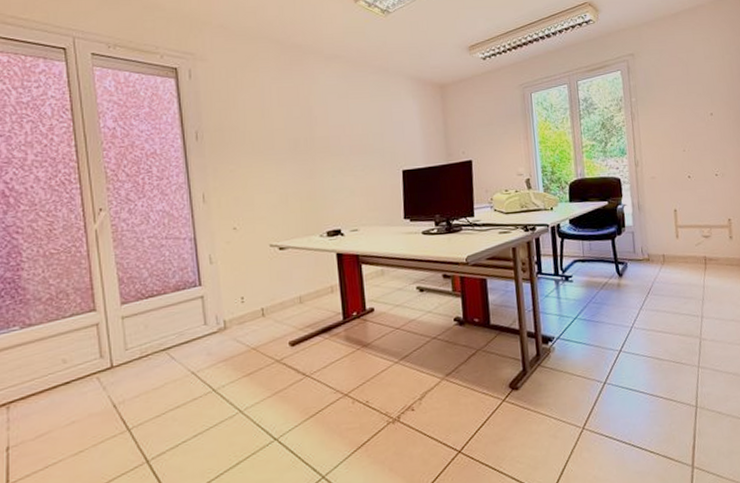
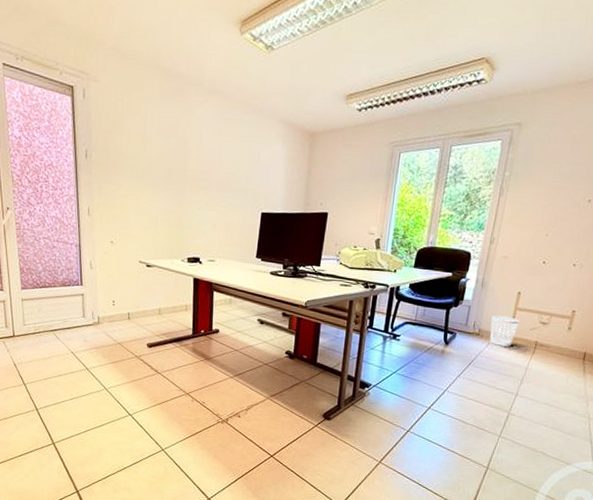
wastebasket: none [656,236,684,268] -> present [489,315,519,347]

